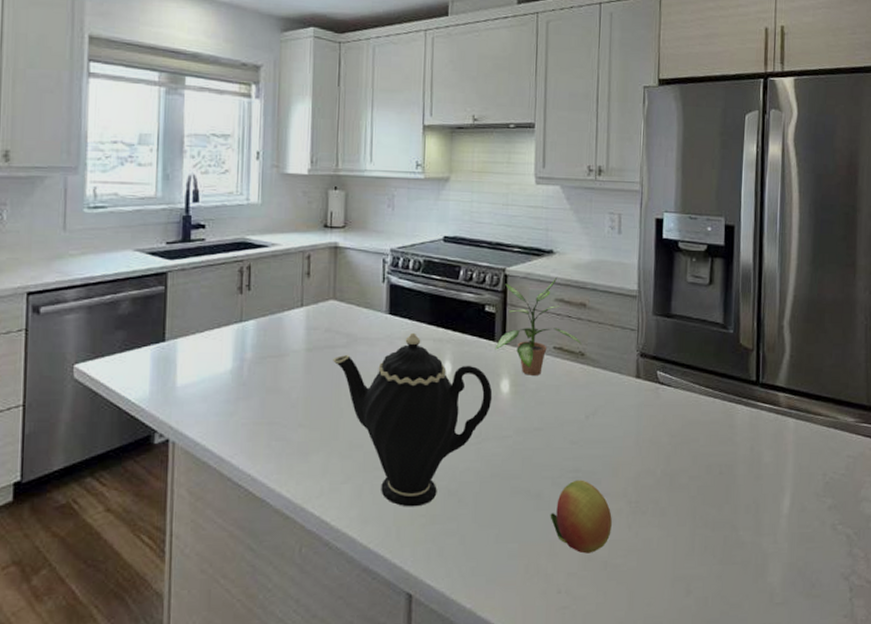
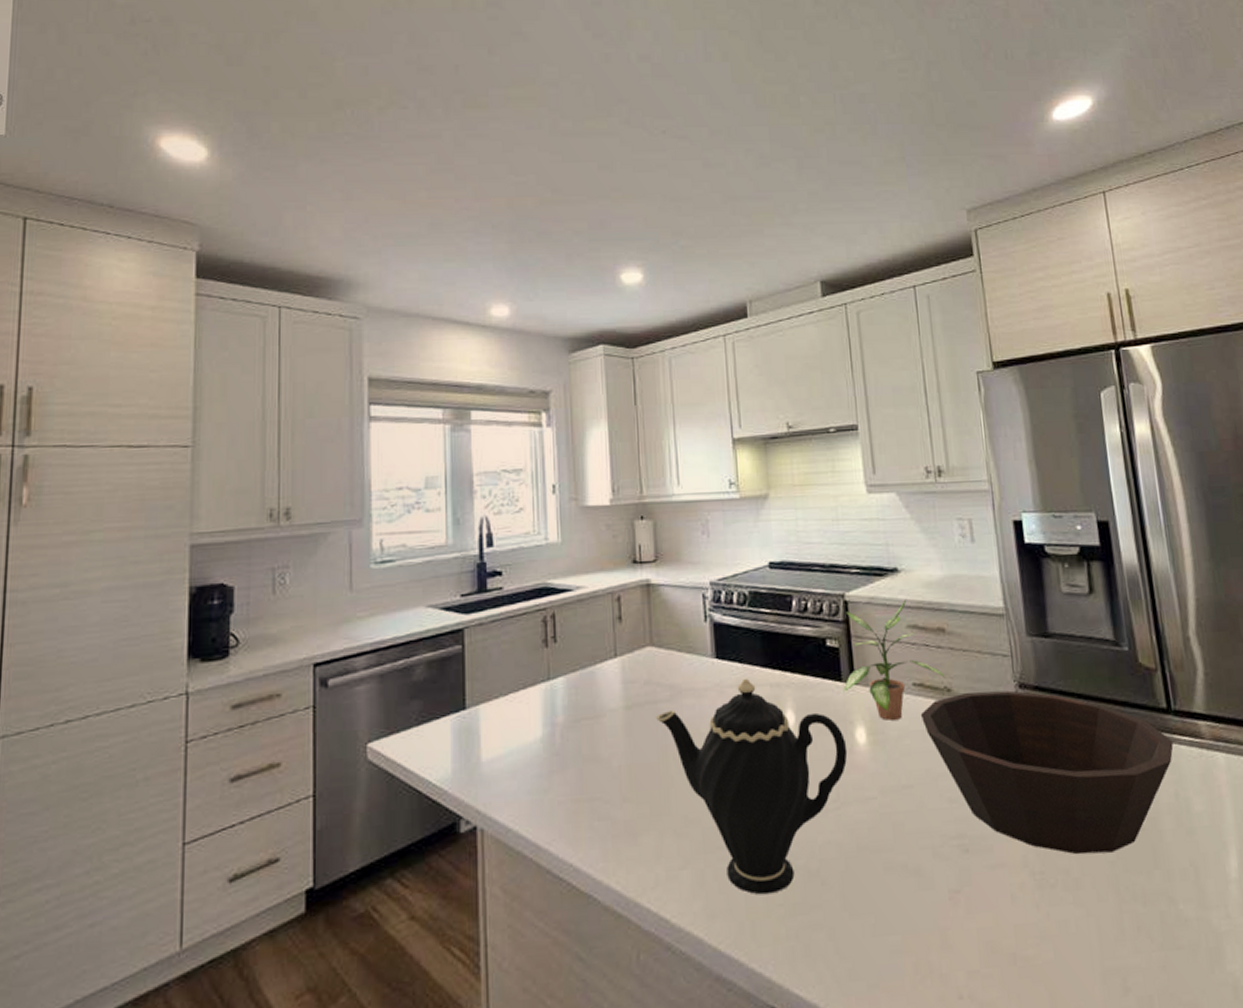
fruit: present [550,480,612,554] -> none [936,847,1016,944]
bowl: none [556,357,756,490] -> present [920,690,1174,855]

